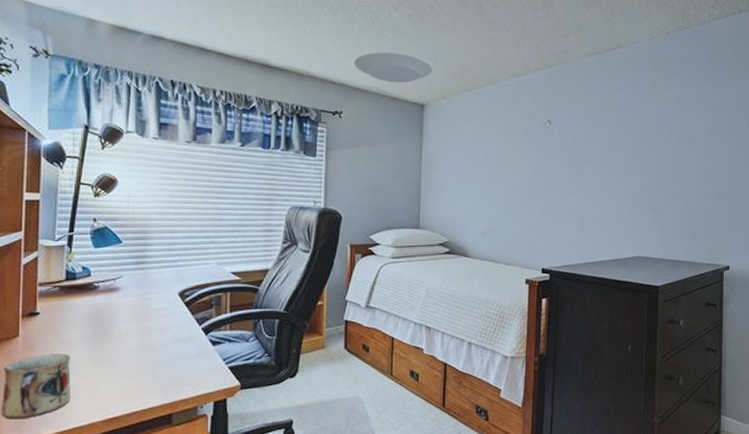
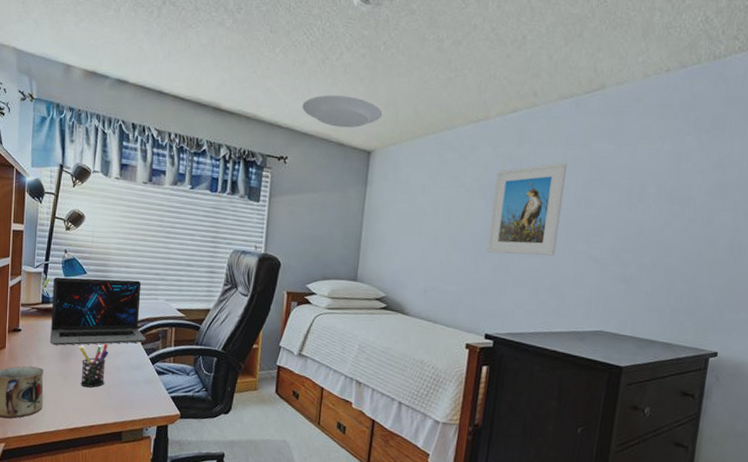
laptop: none [78,245,197,326] -> present [50,277,146,346]
pen holder: none [115,318,152,369] -> present [79,344,109,388]
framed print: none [537,110,597,194] -> present [487,162,567,256]

